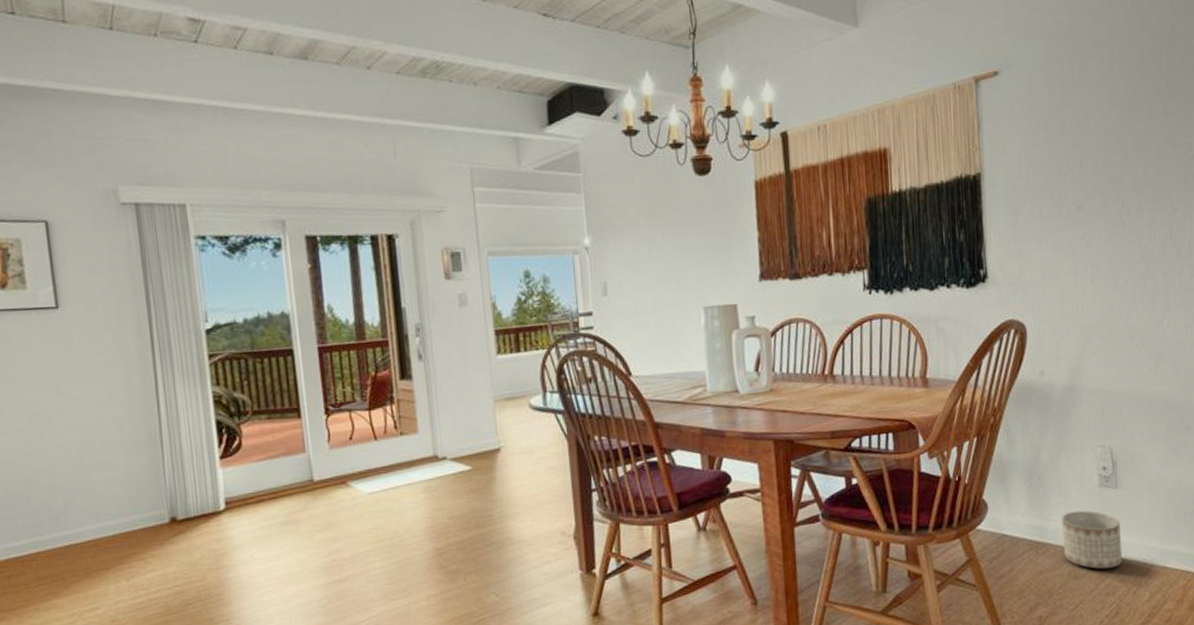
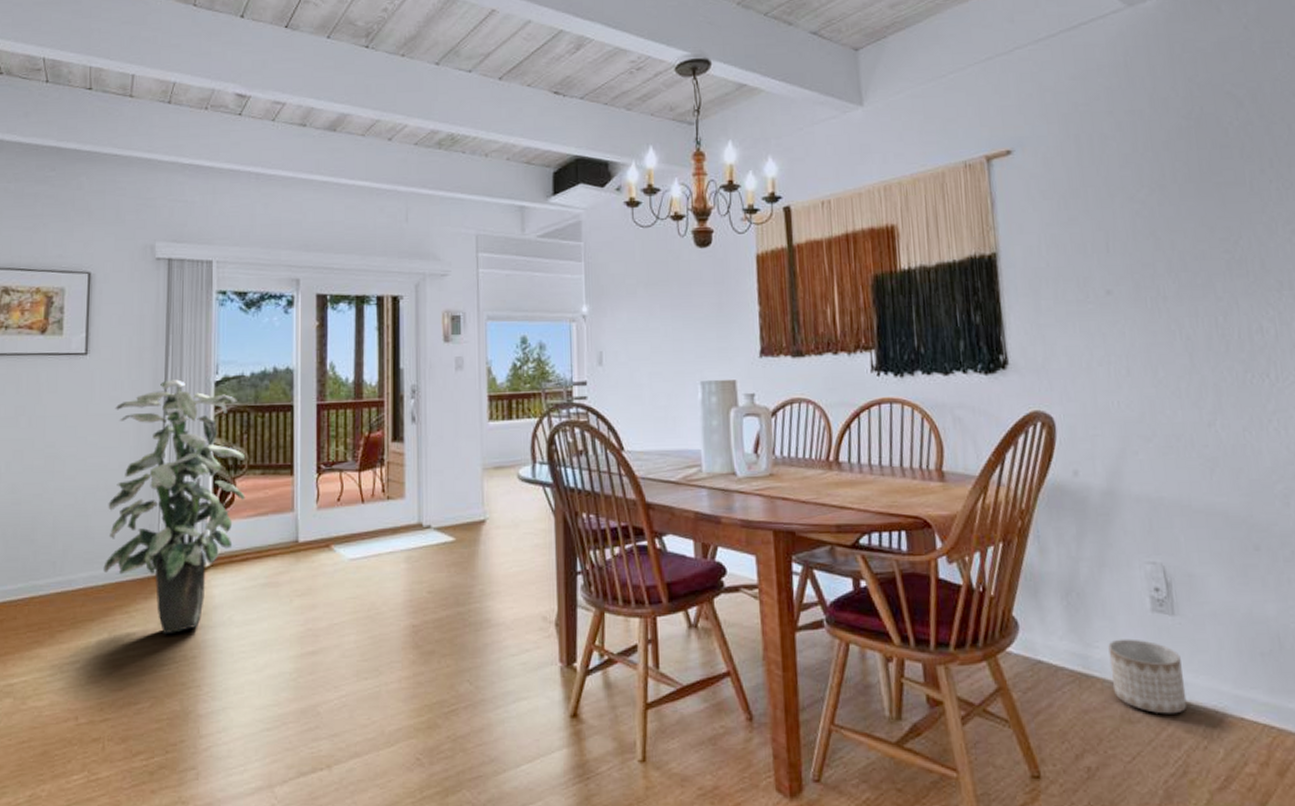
indoor plant: none [98,329,253,577] -> present [103,379,246,635]

